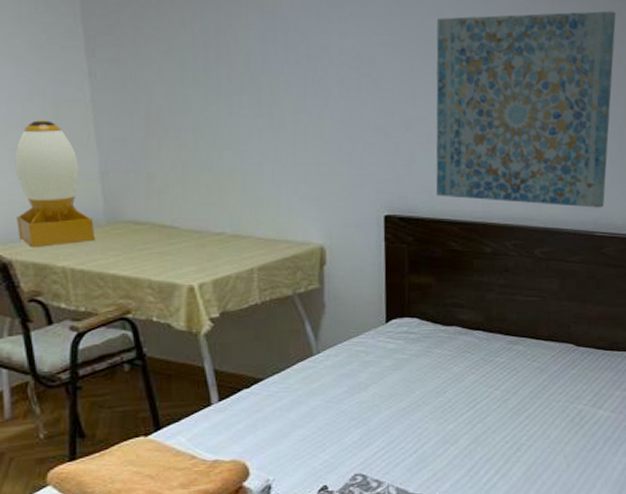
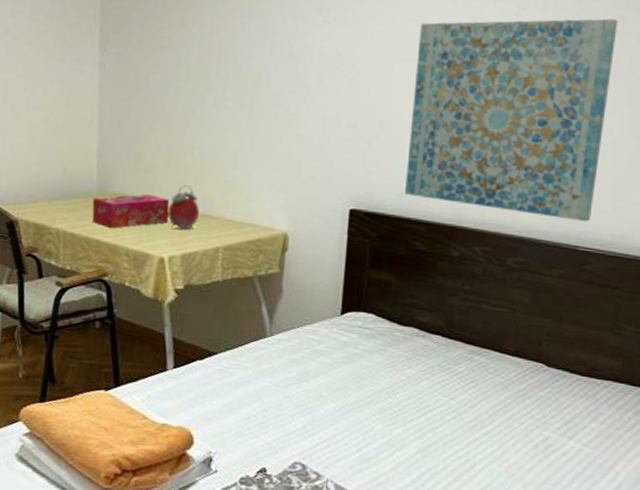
desk lamp: present [15,119,96,247] -> none [26,101,88,210]
tissue box: none [102,218,193,259] -> present [92,193,170,228]
alarm clock: none [191,205,227,253] -> present [167,185,199,229]

